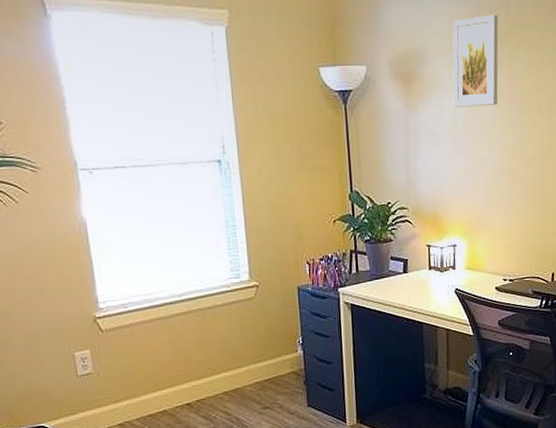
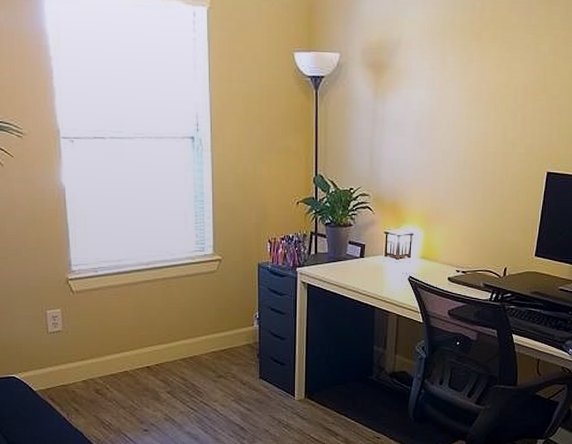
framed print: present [452,14,499,107] -> none [421,9,473,100]

